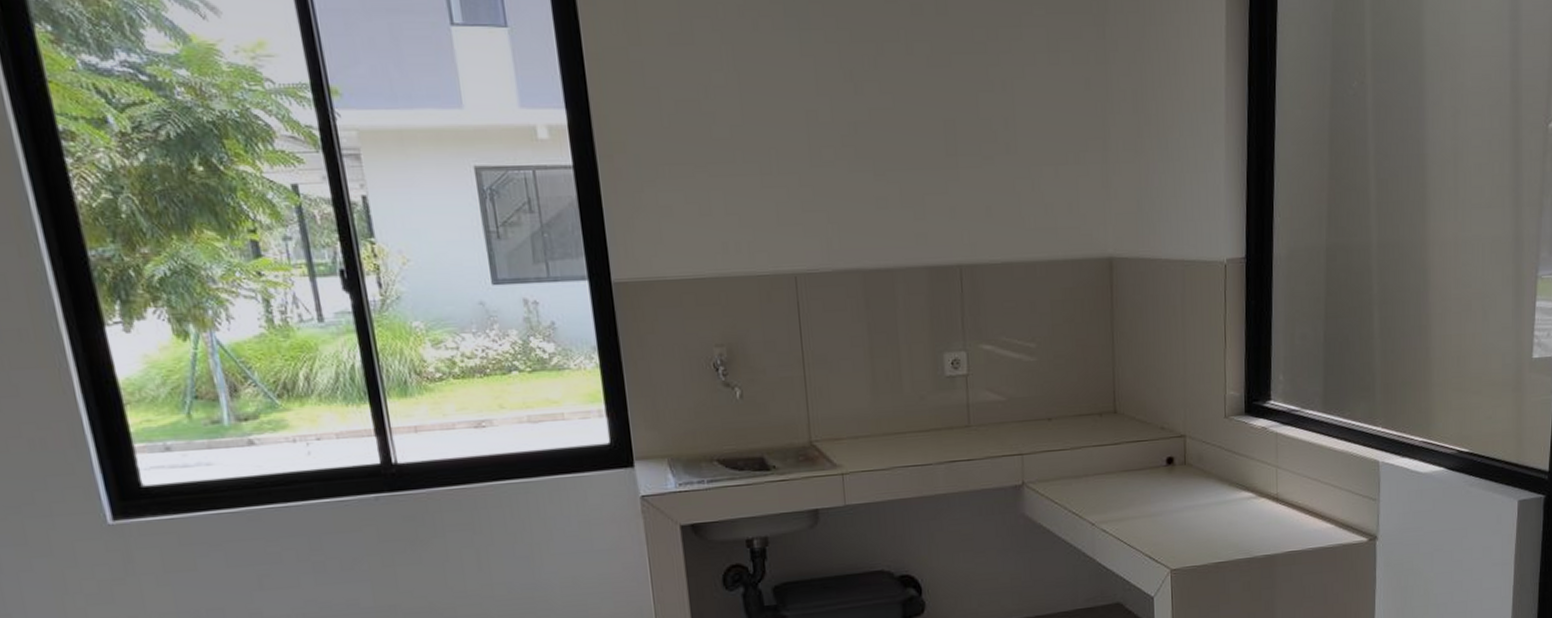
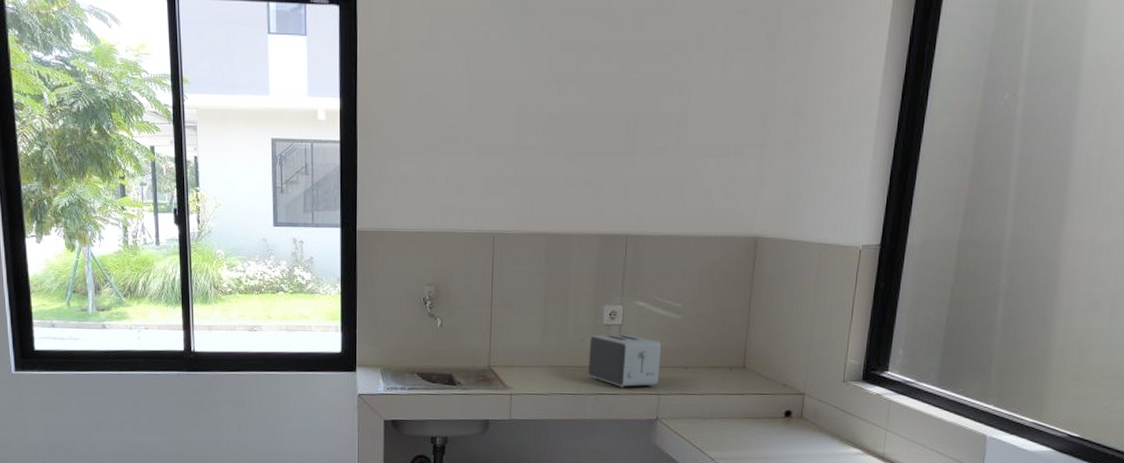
toaster: none [931,385,1020,452] -> present [588,334,662,388]

